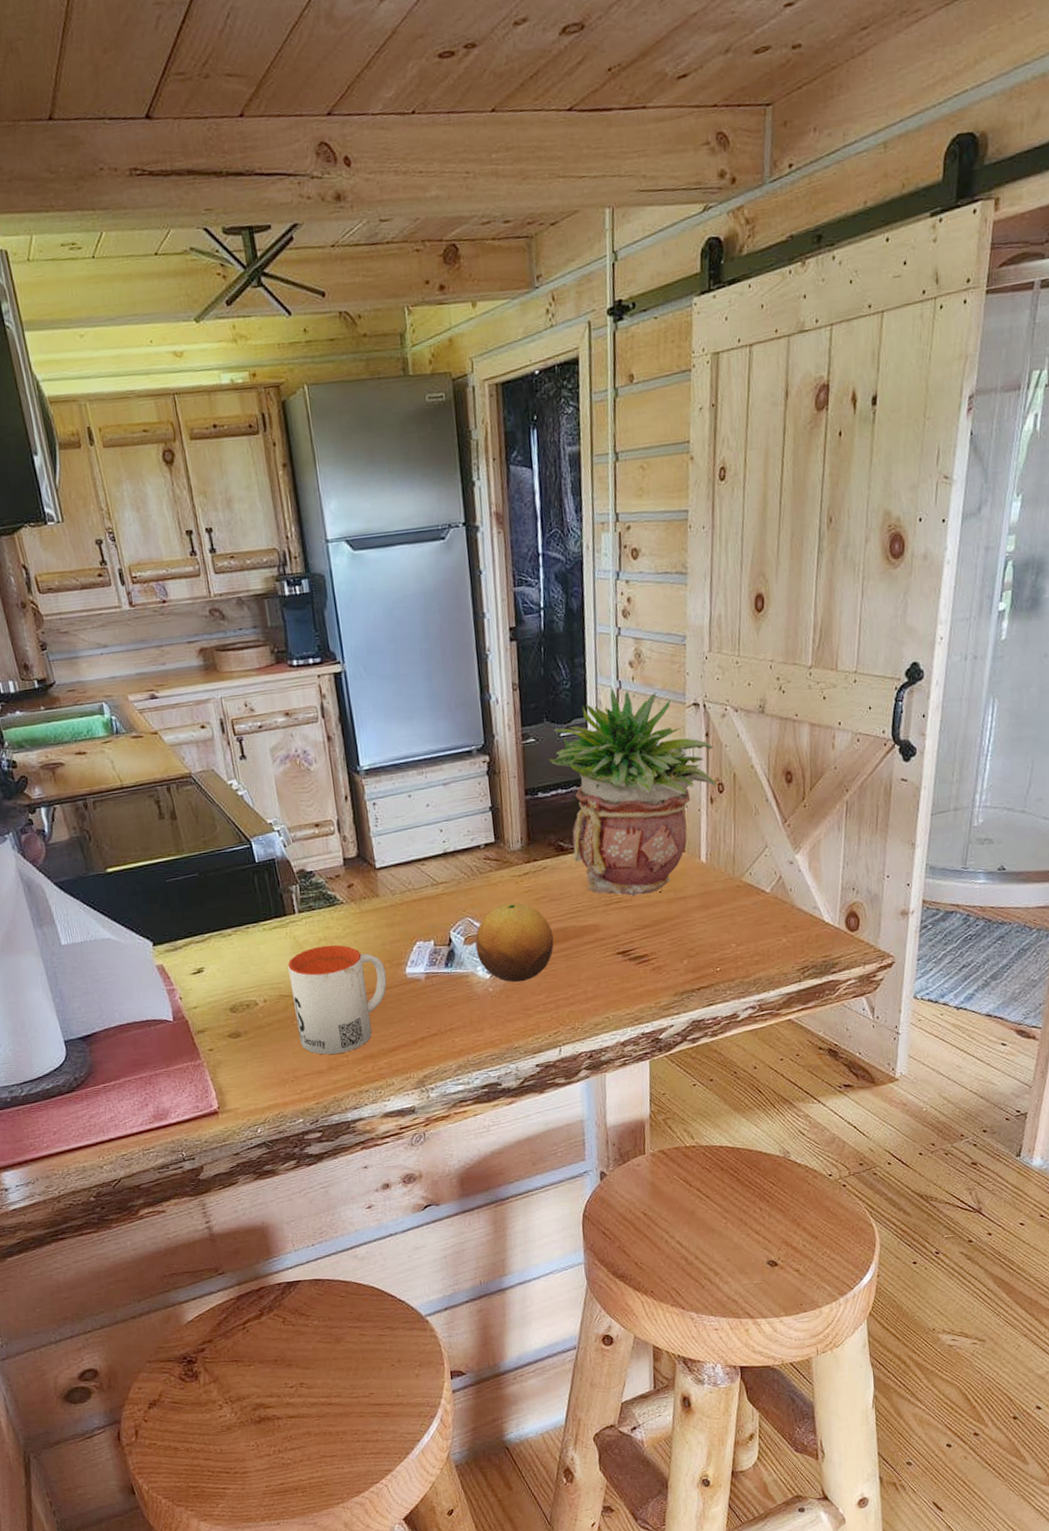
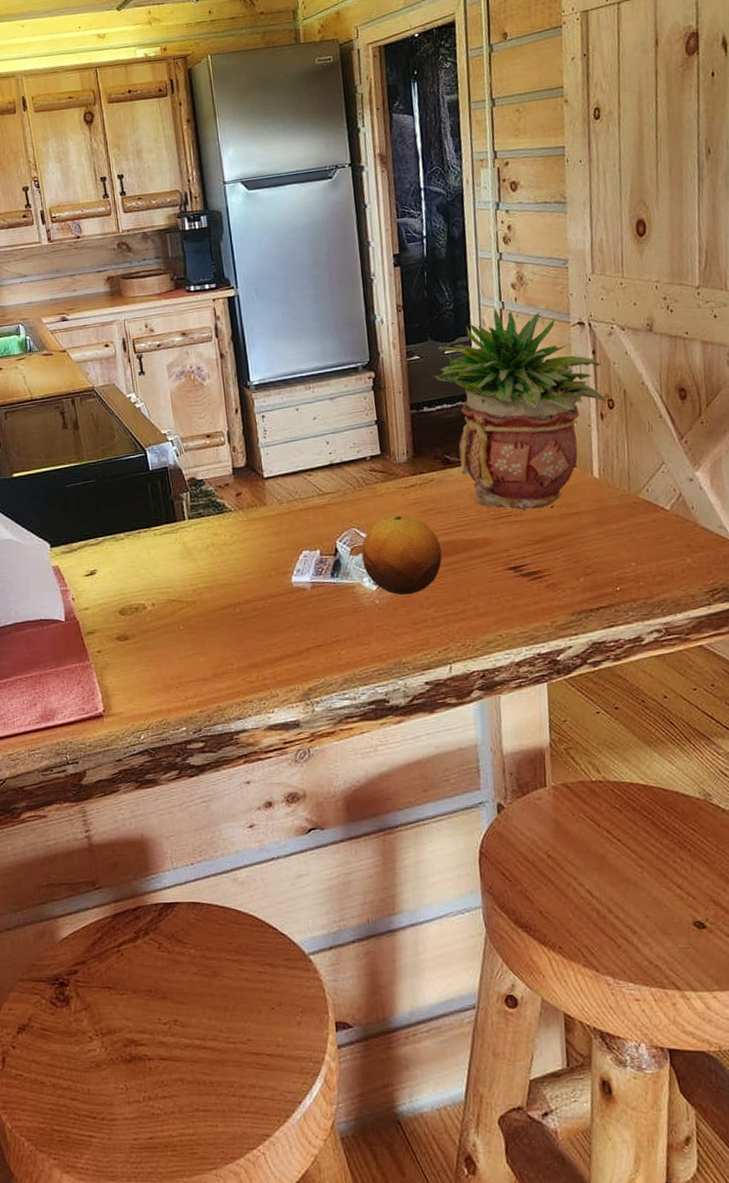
mug: present [288,944,387,1055] -> none [176,551,273,662]

